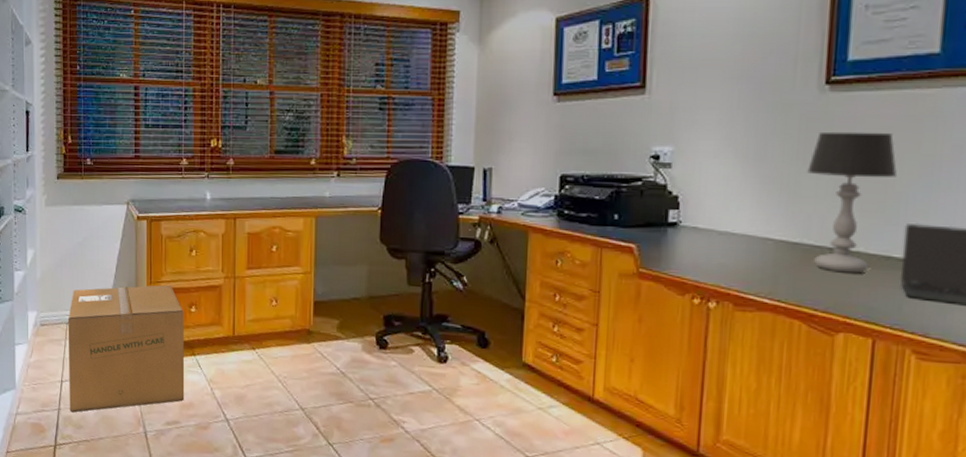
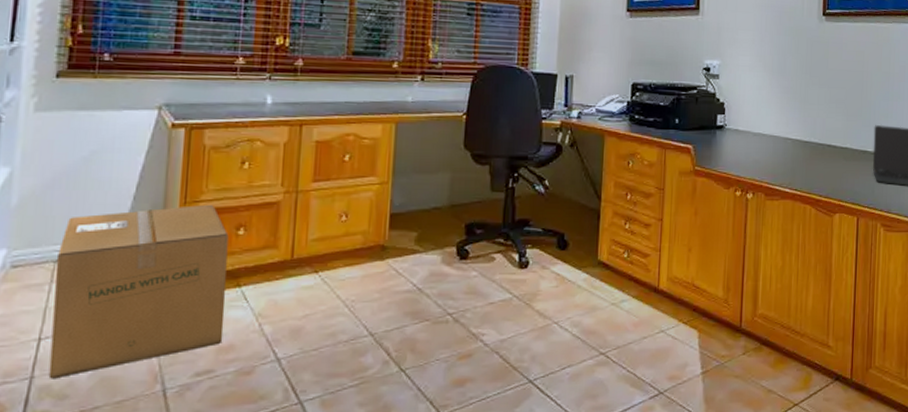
table lamp: present [807,131,897,274] -> none [813,52,868,165]

